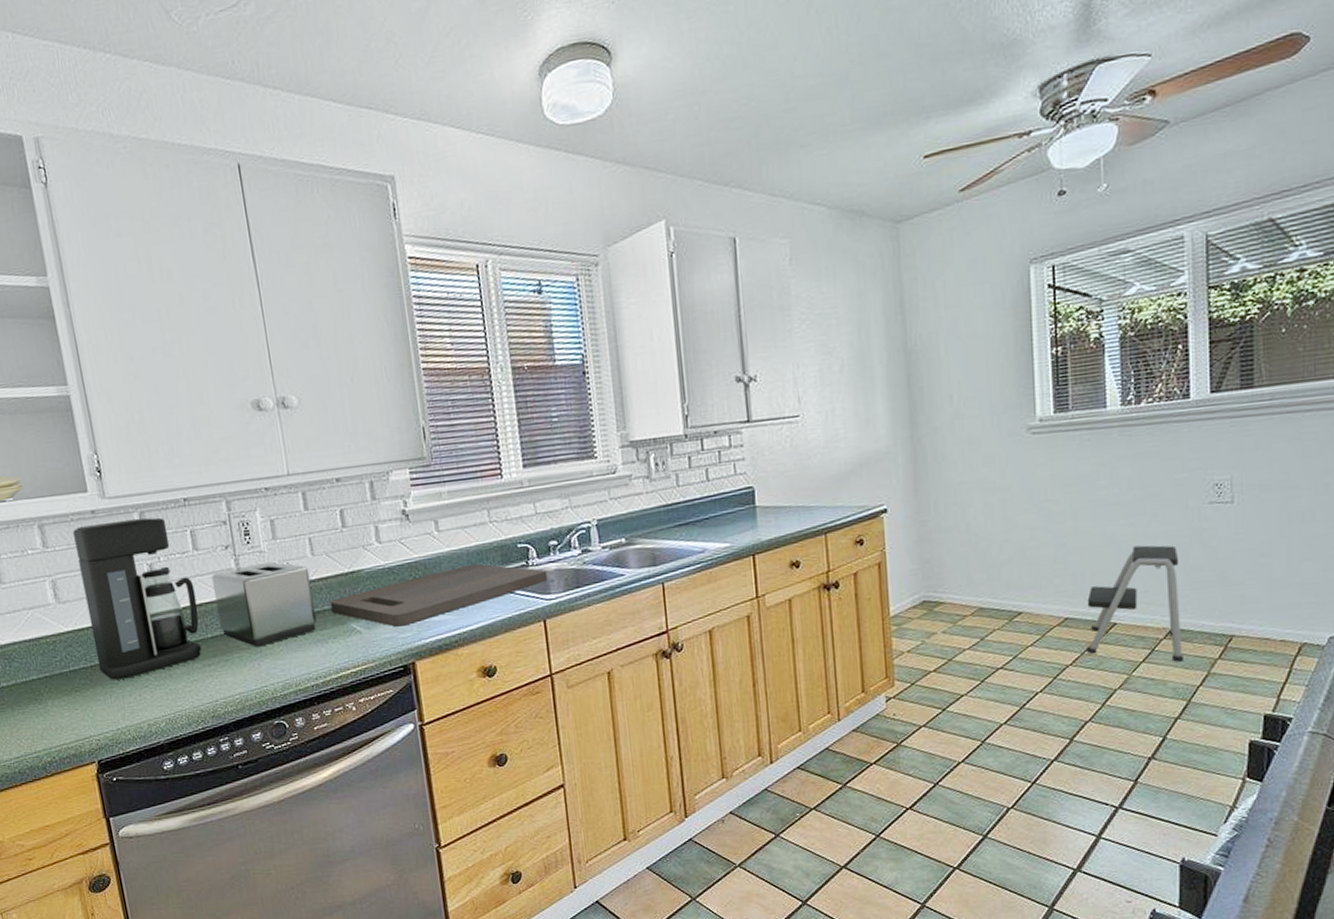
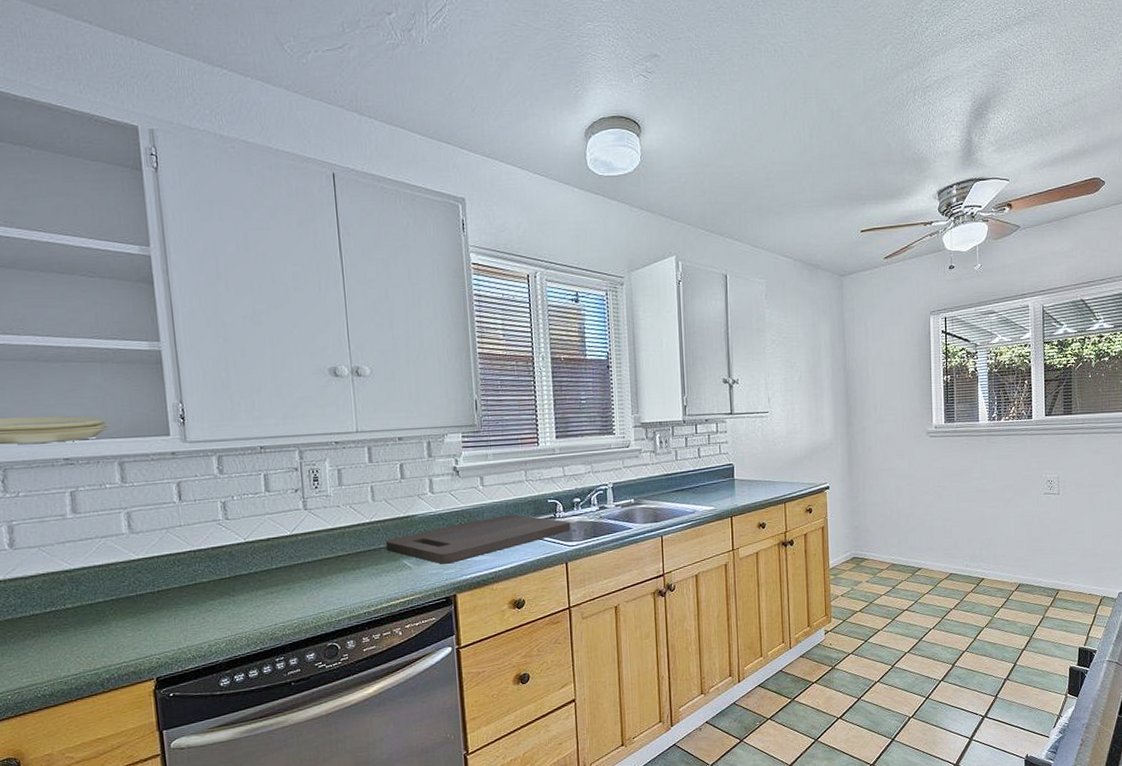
coffee maker: present [73,517,202,680] -> none [152,461,266,604]
toaster: present [211,561,317,647] -> none [280,505,373,578]
step stool: present [1087,545,1183,662] -> none [964,522,1027,608]

